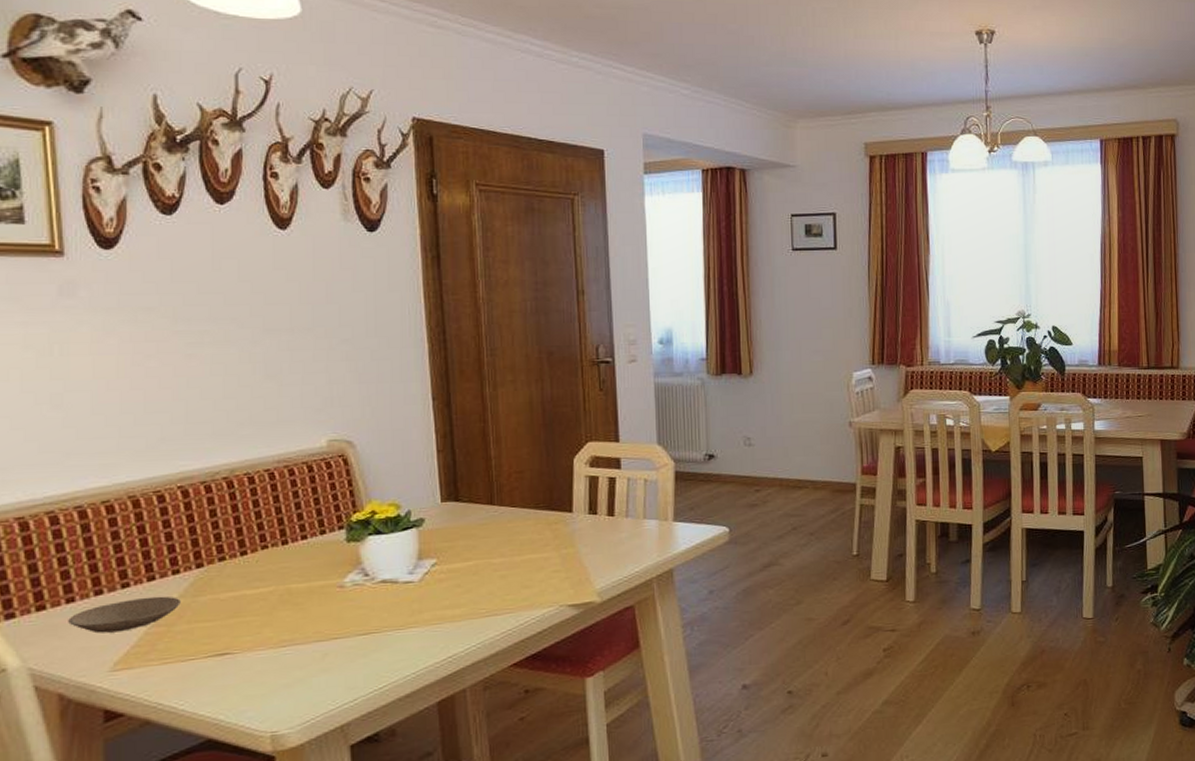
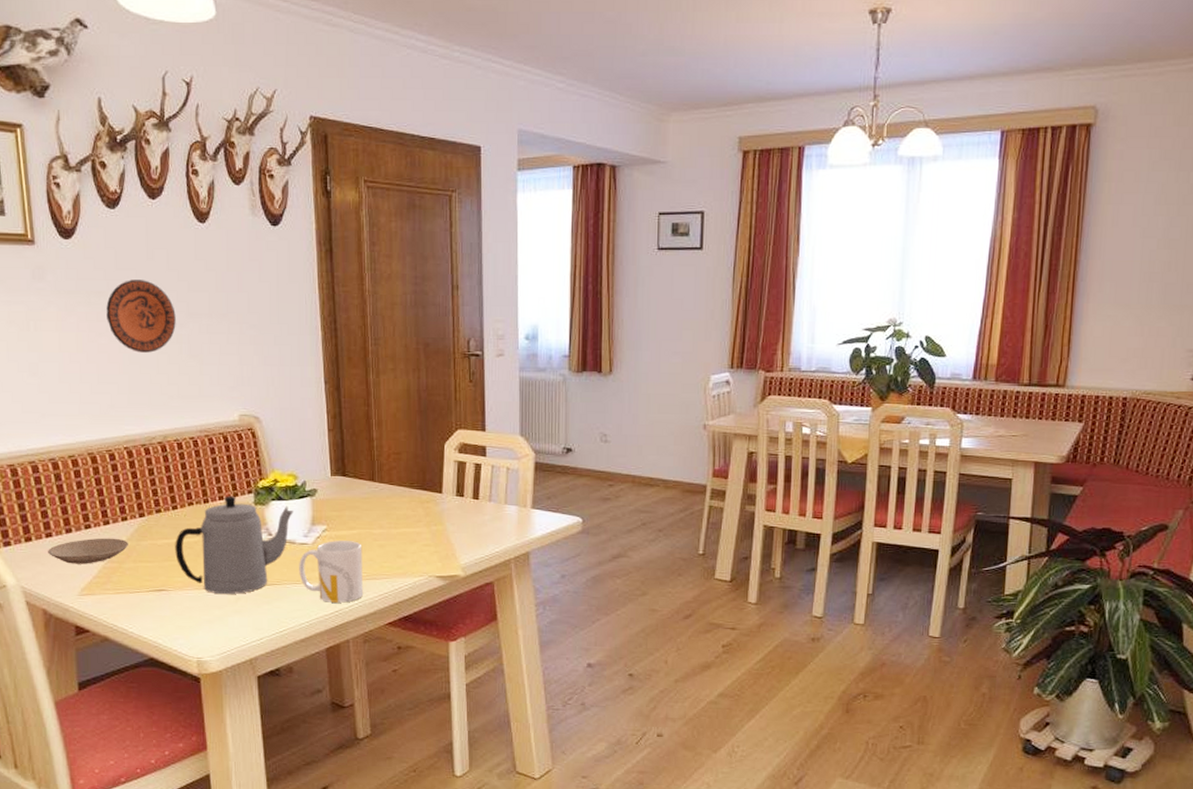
decorative plate: none [158,293,248,375] -> present [106,280,176,353]
teapot: none [243,533,395,652] -> present [175,495,293,595]
mug: none [403,574,481,648] -> present [299,540,363,603]

